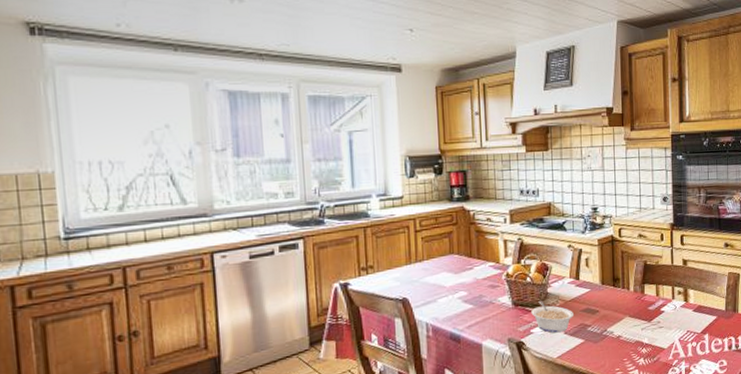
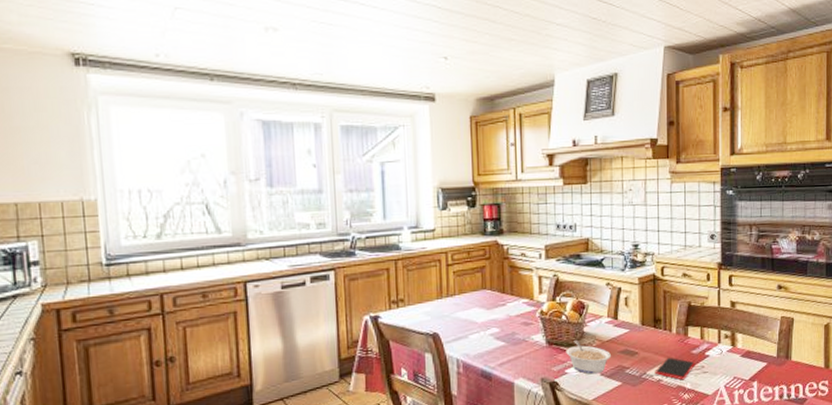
smartphone: none [615,313,652,336] -> present [655,357,696,381]

